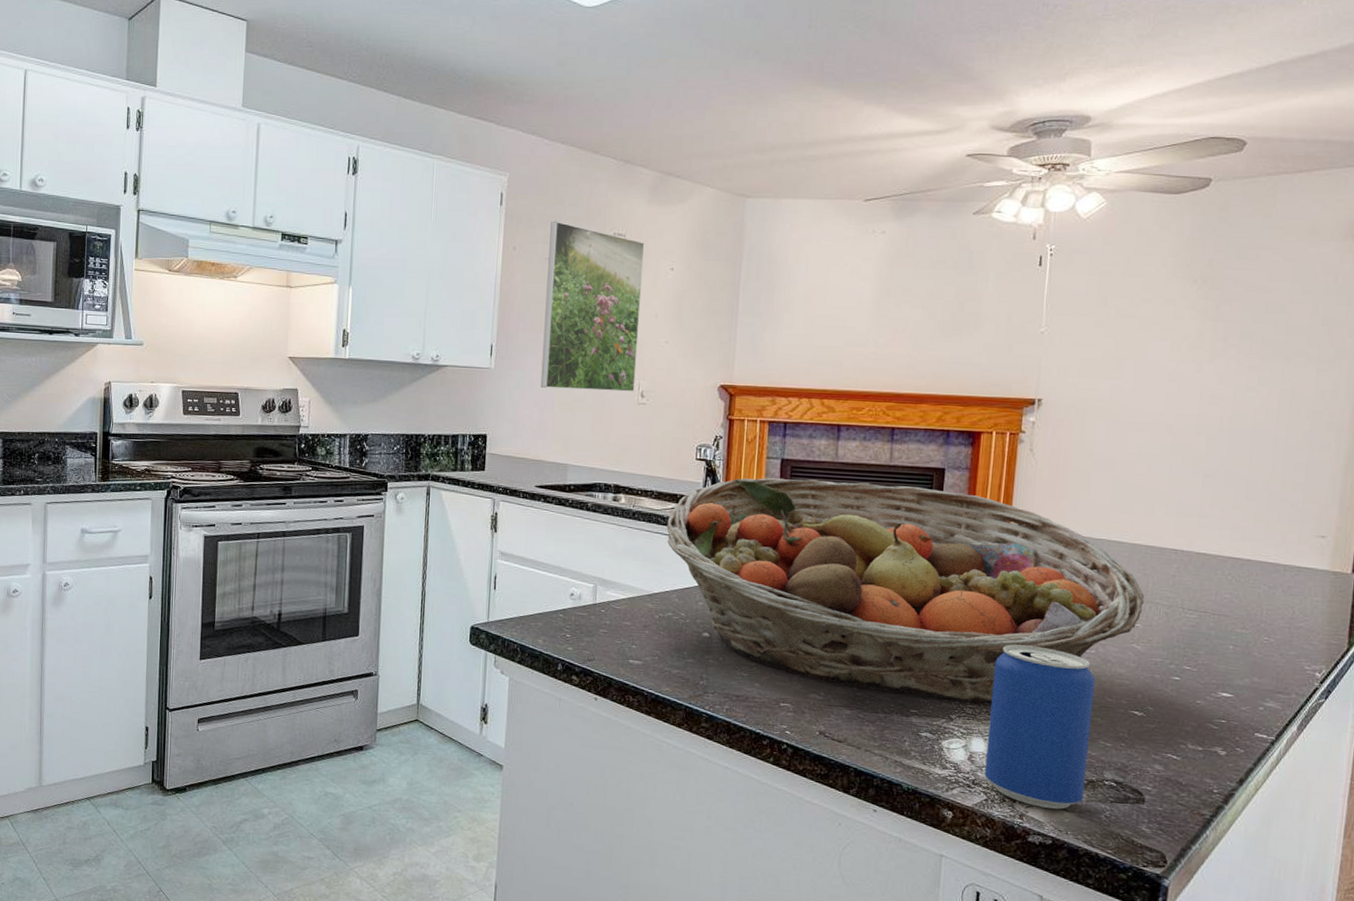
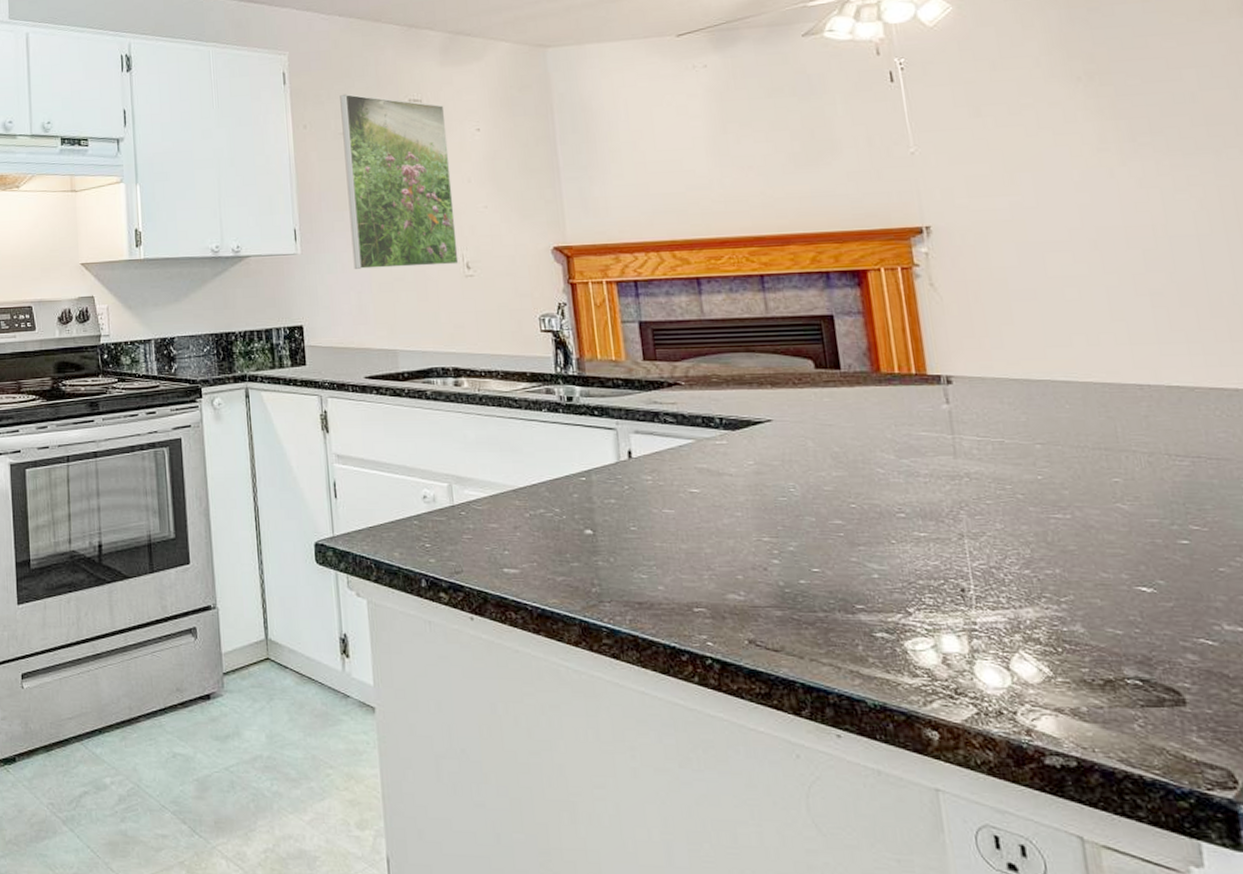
fruit basket: present [666,478,1144,703] -> none [520,339,1118,591]
beverage can: present [984,644,1095,809] -> none [947,515,1104,720]

